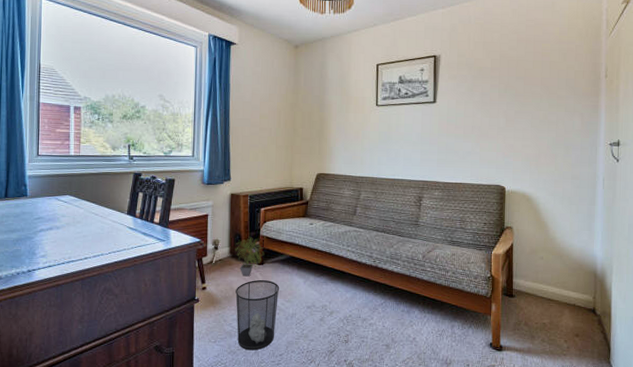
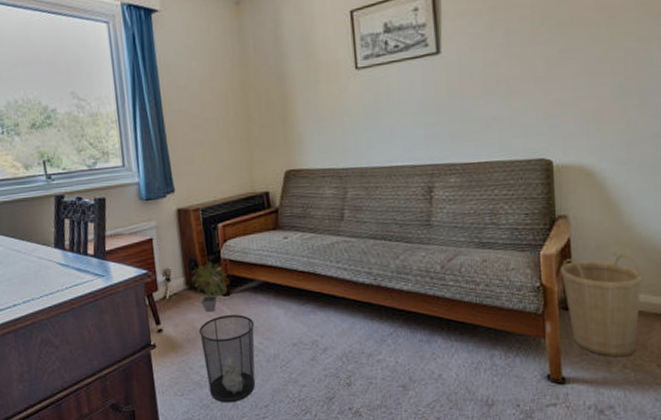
basket: none [504,258,560,333] -> present [559,254,643,357]

